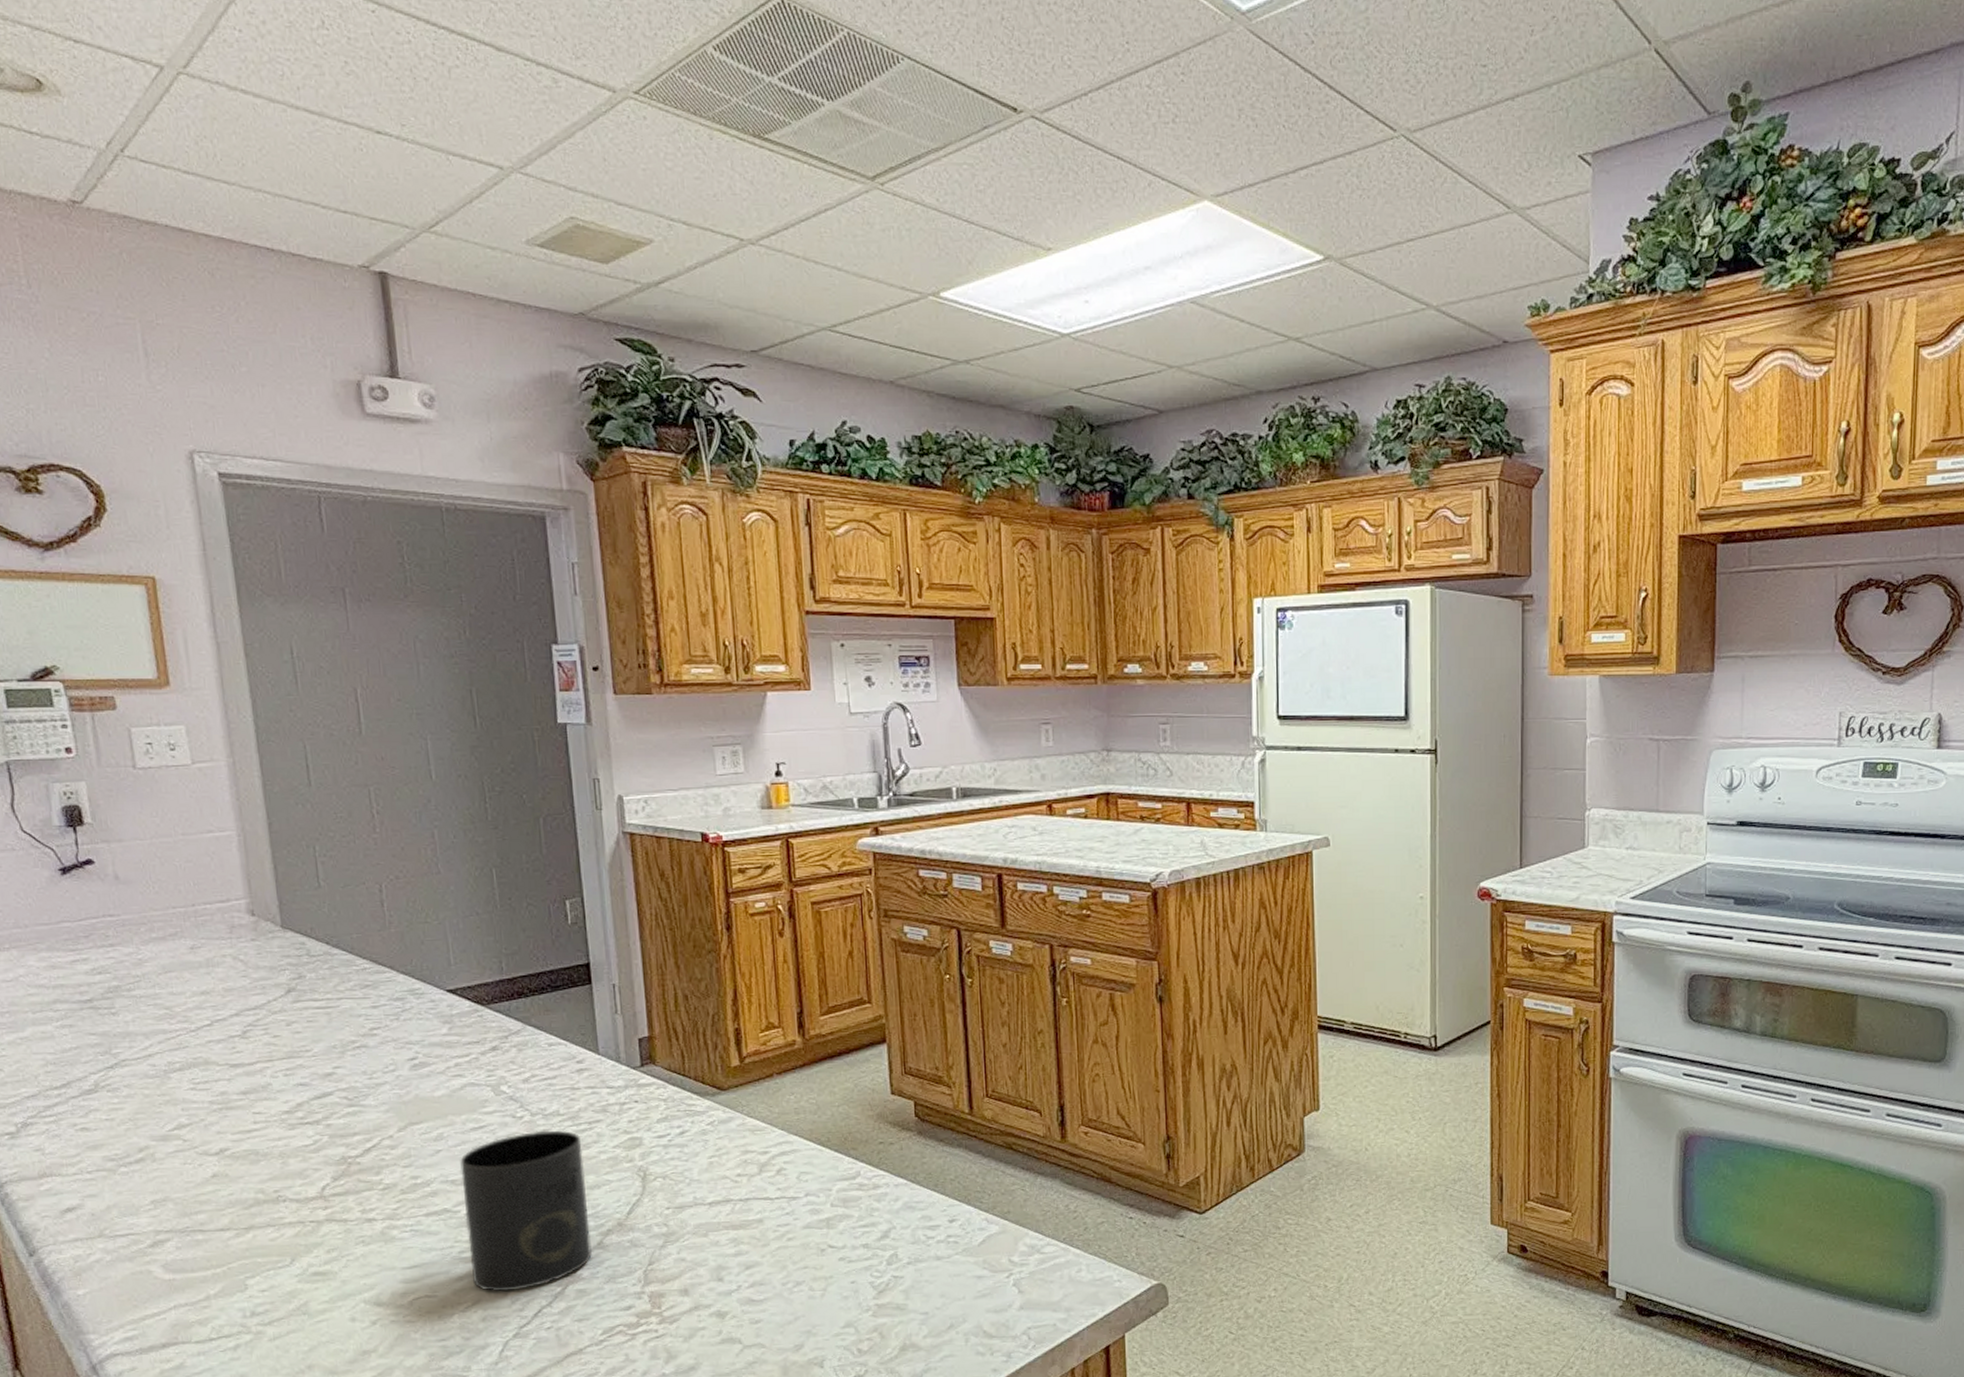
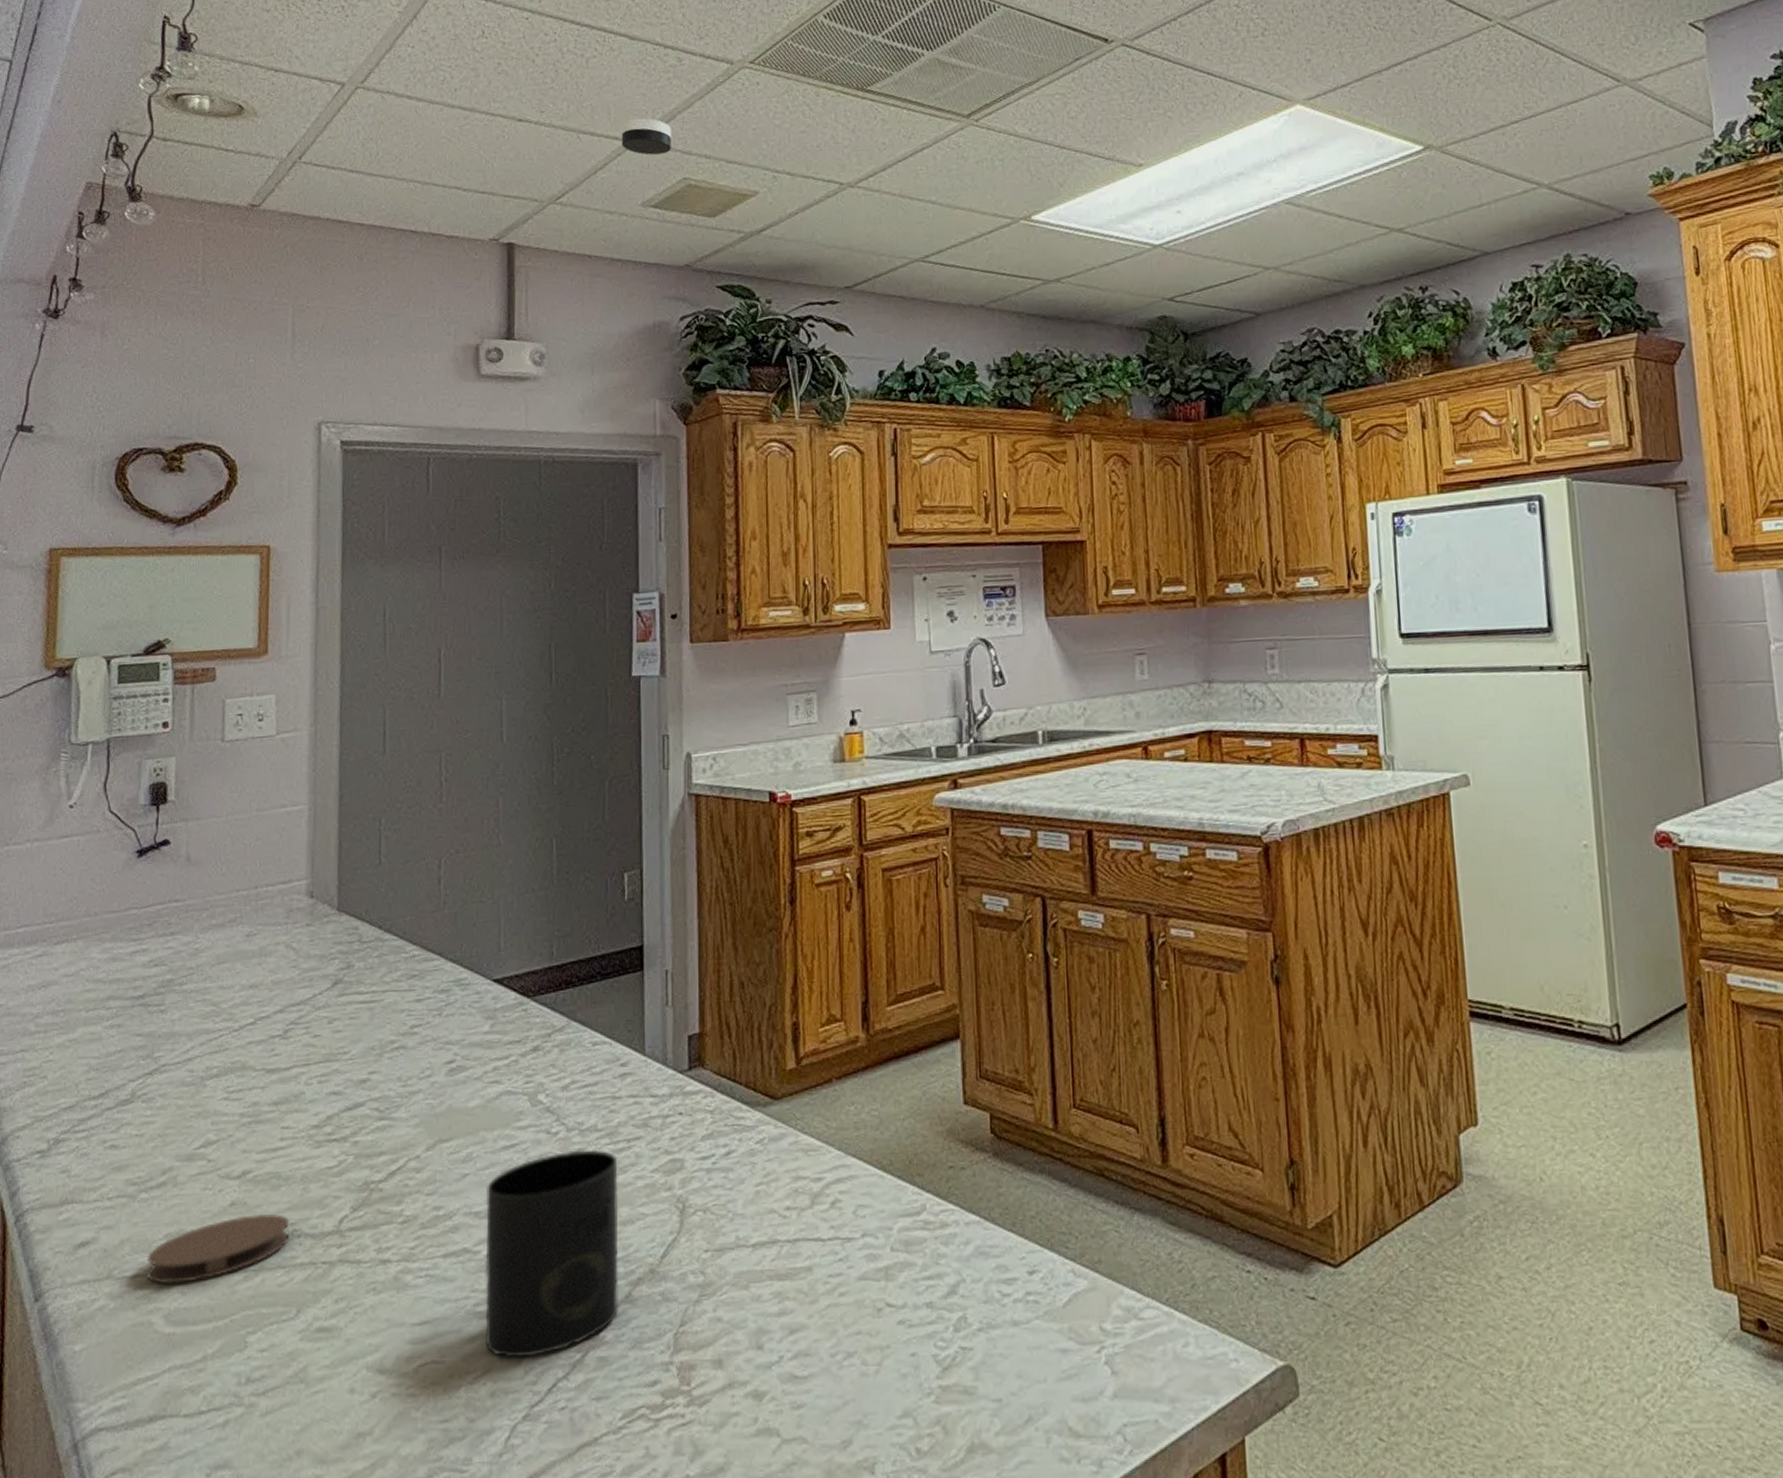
coaster: none [137,1182,275,1240] -> present [146,1213,290,1284]
smoke detector: none [495,144,554,187] -> present [621,118,671,155]

